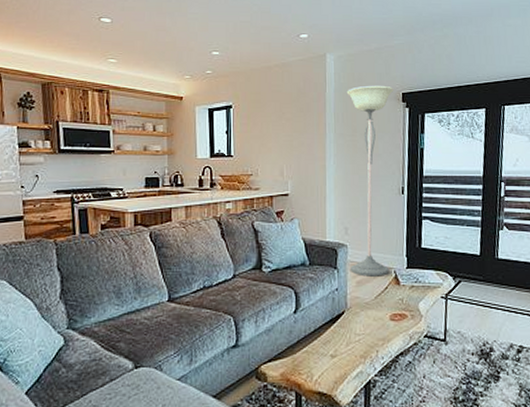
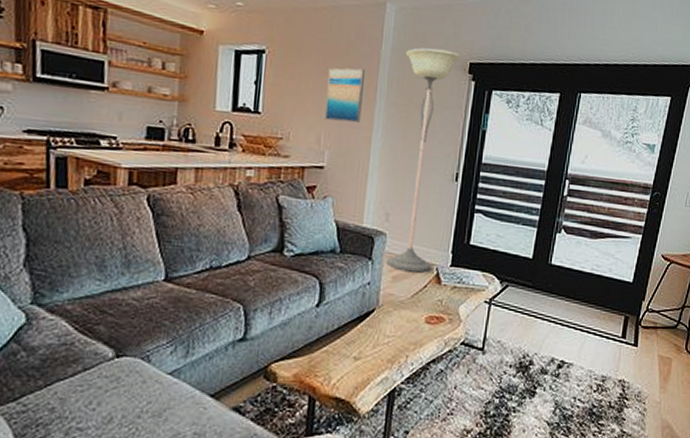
wall art: none [285,110,315,155] -> present [325,68,365,123]

